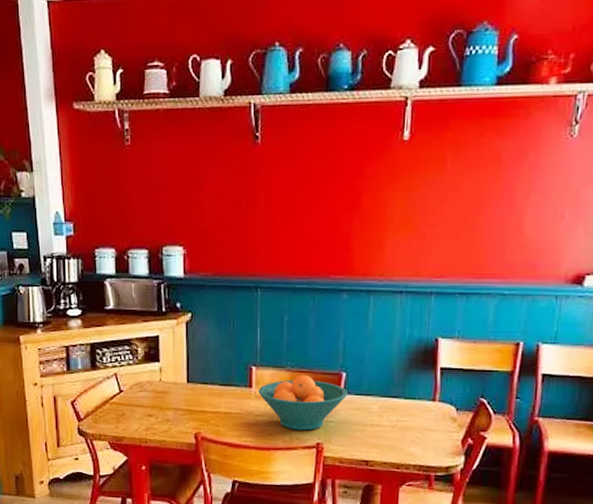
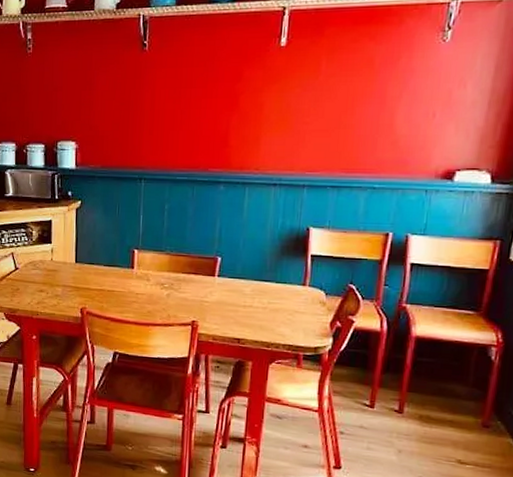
fruit bowl: present [258,375,348,431] -> none [139,258,223,309]

